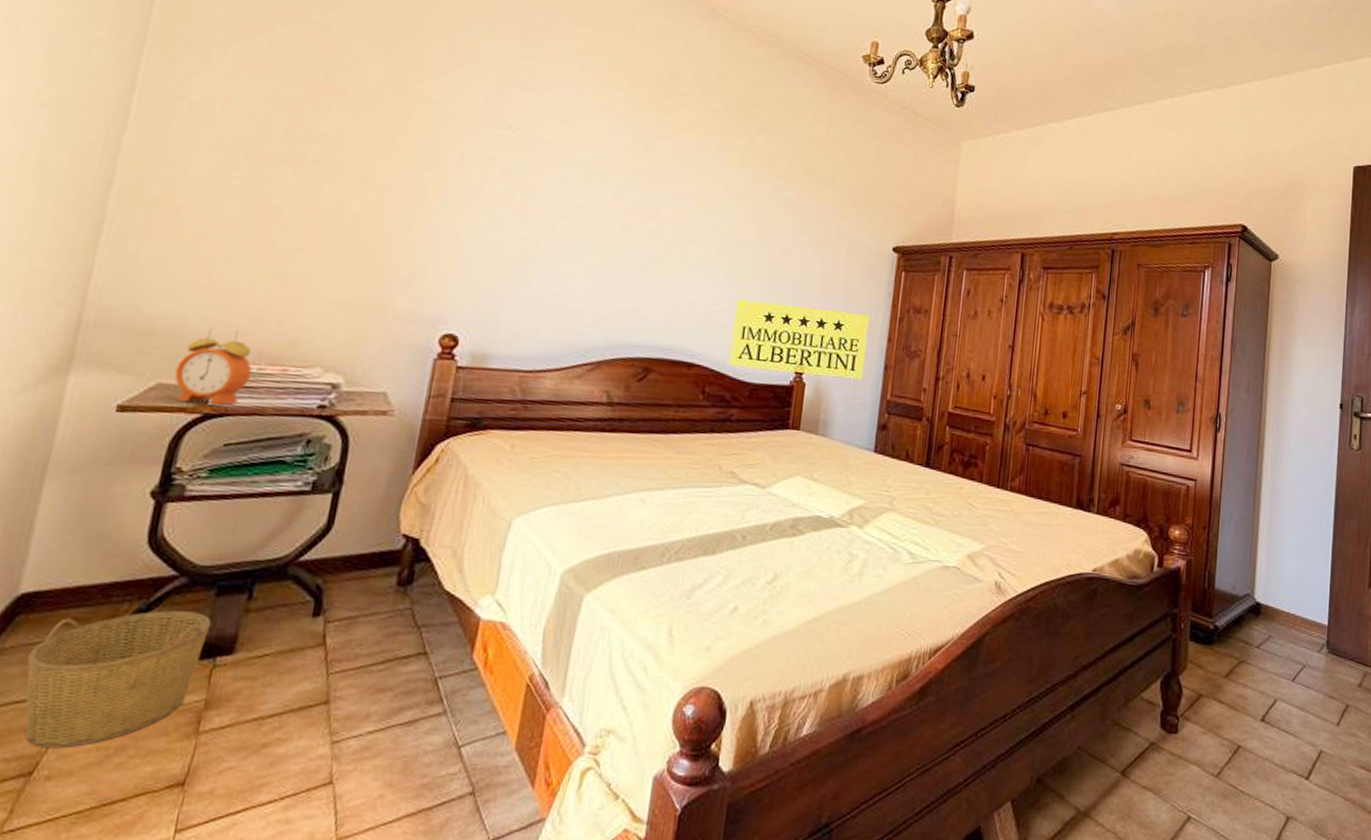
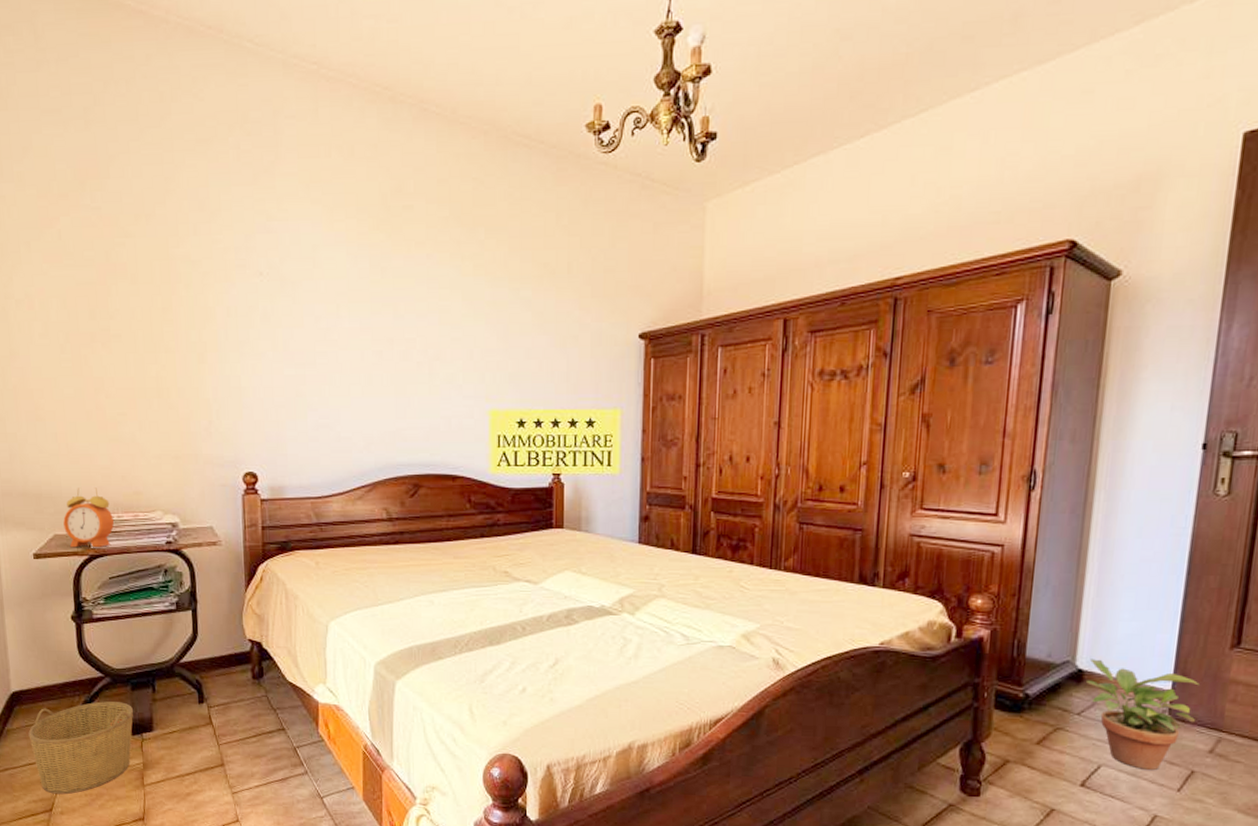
potted plant: none [1263,592,1348,704] -> present [1086,659,1200,770]

